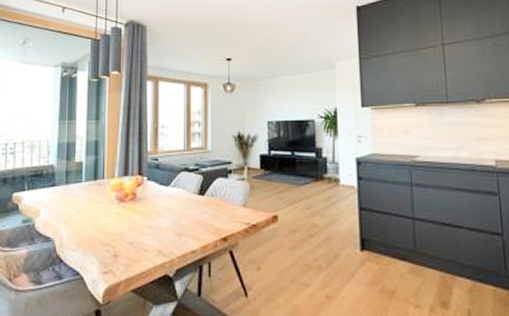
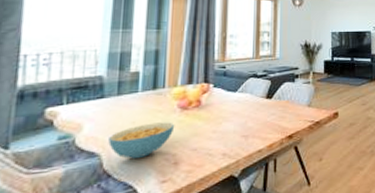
cereal bowl: none [60,213,114,248] -> present [108,122,175,159]

